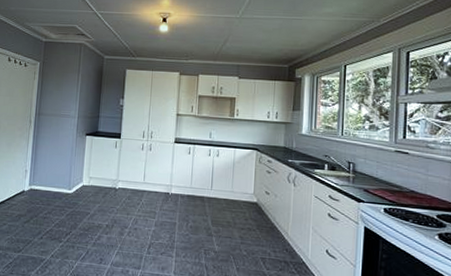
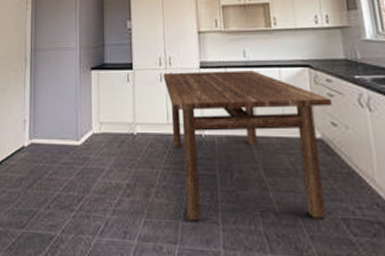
dining table: none [144,143,269,257] -> present [163,70,333,221]

